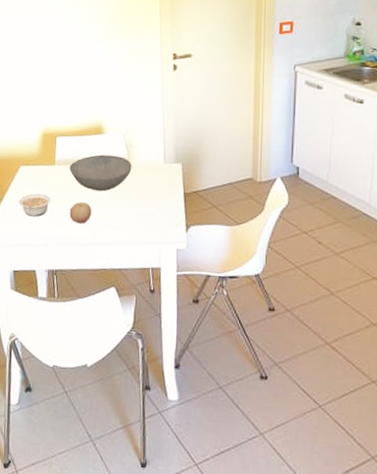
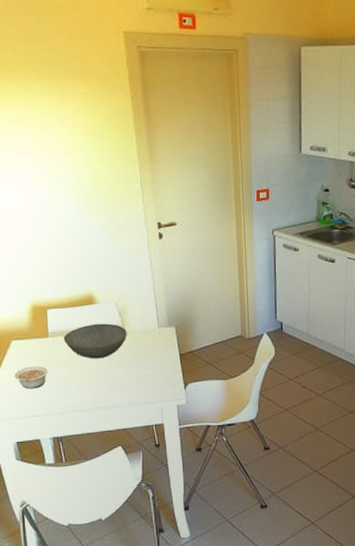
fruit: present [69,202,92,224] -> none [68,370,92,391]

